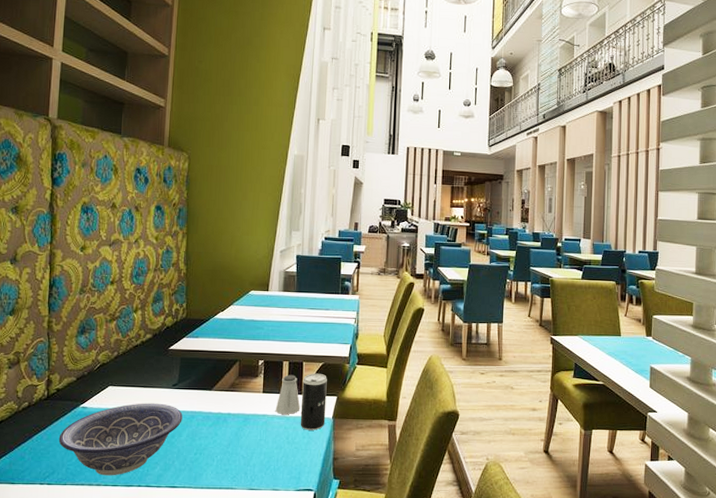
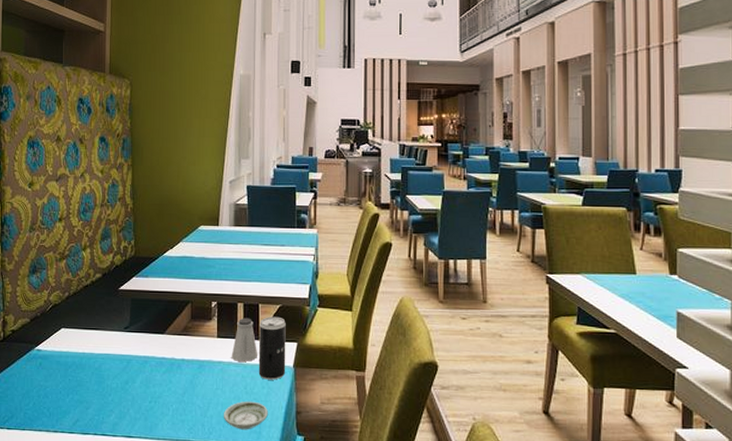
decorative bowl: present [58,403,183,476] -> none [16,346,135,423]
saucer: none [266,450,307,476] -> present [224,401,268,430]

